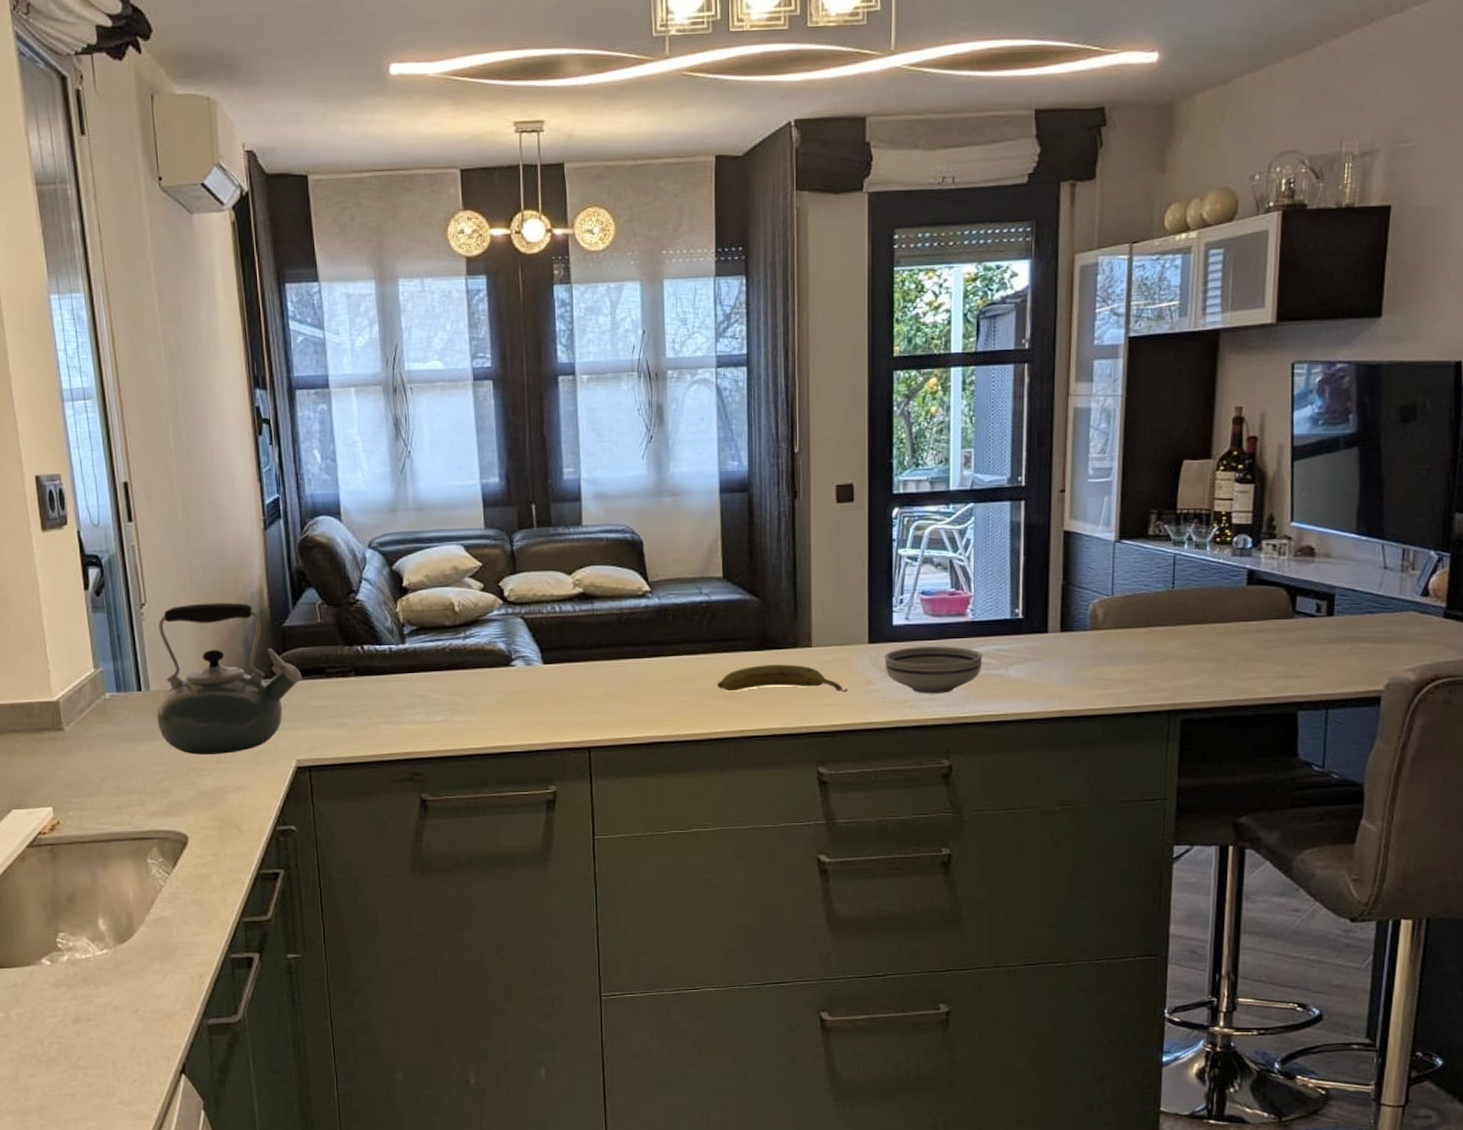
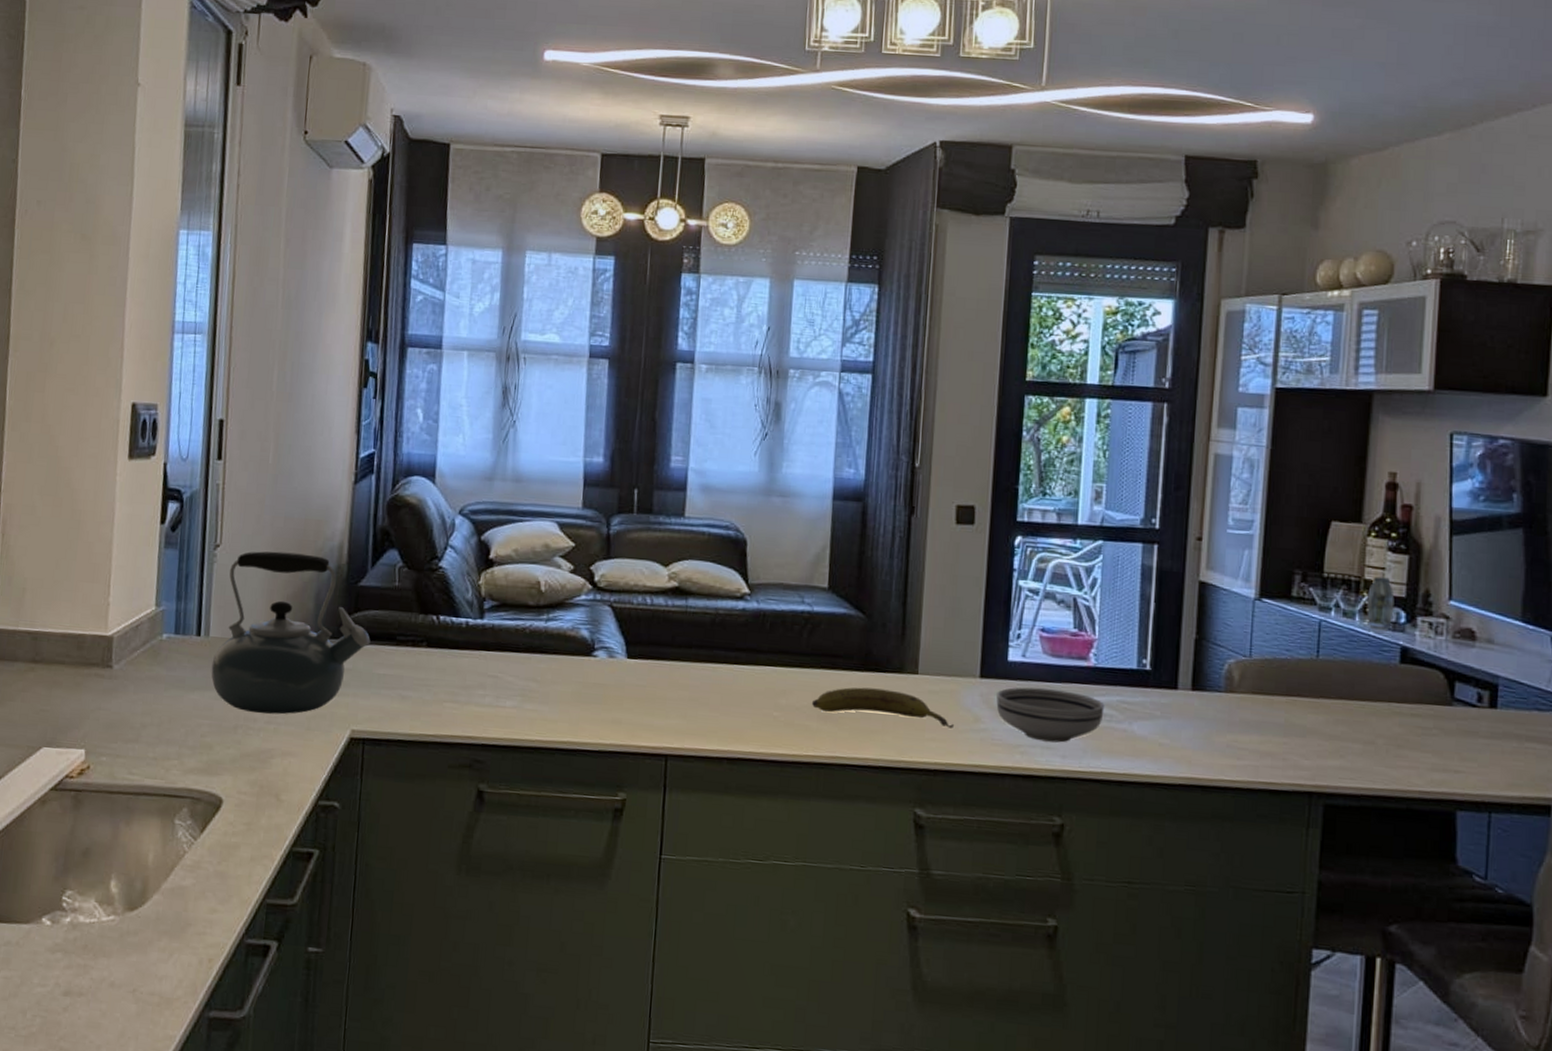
vase: none [1217,507,1242,559] -> present [1367,576,1395,633]

